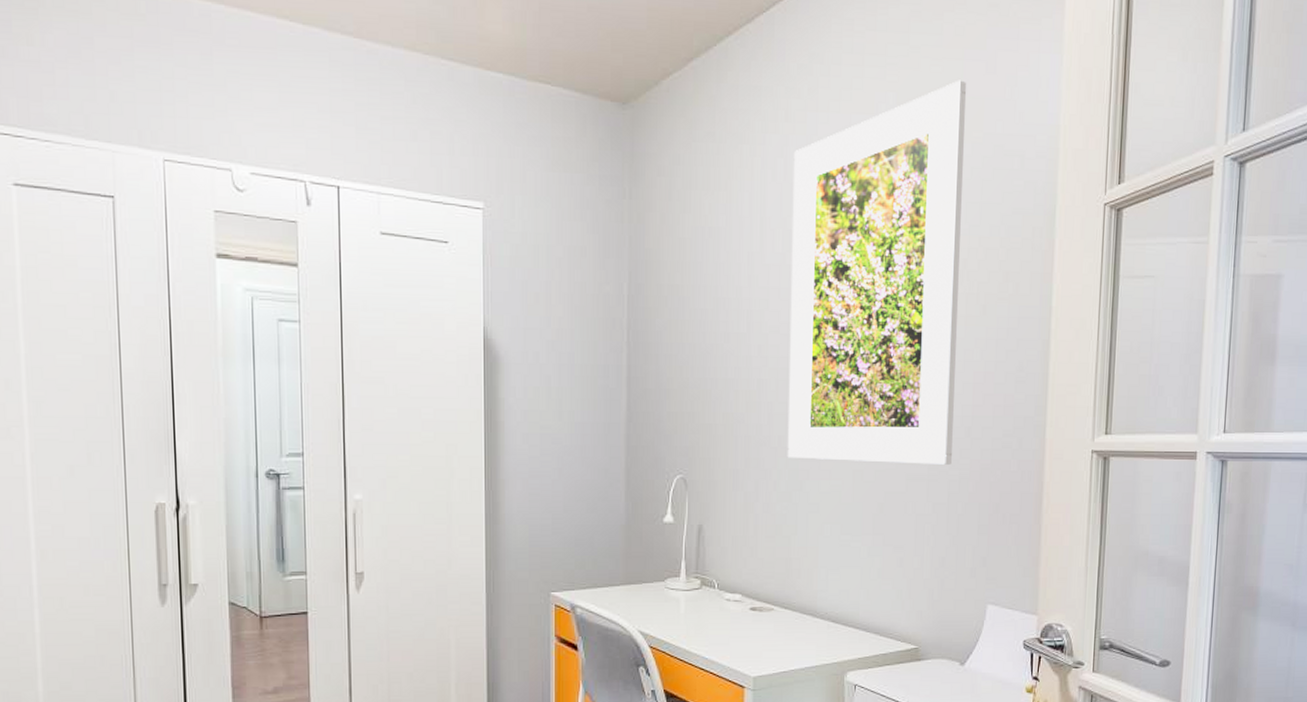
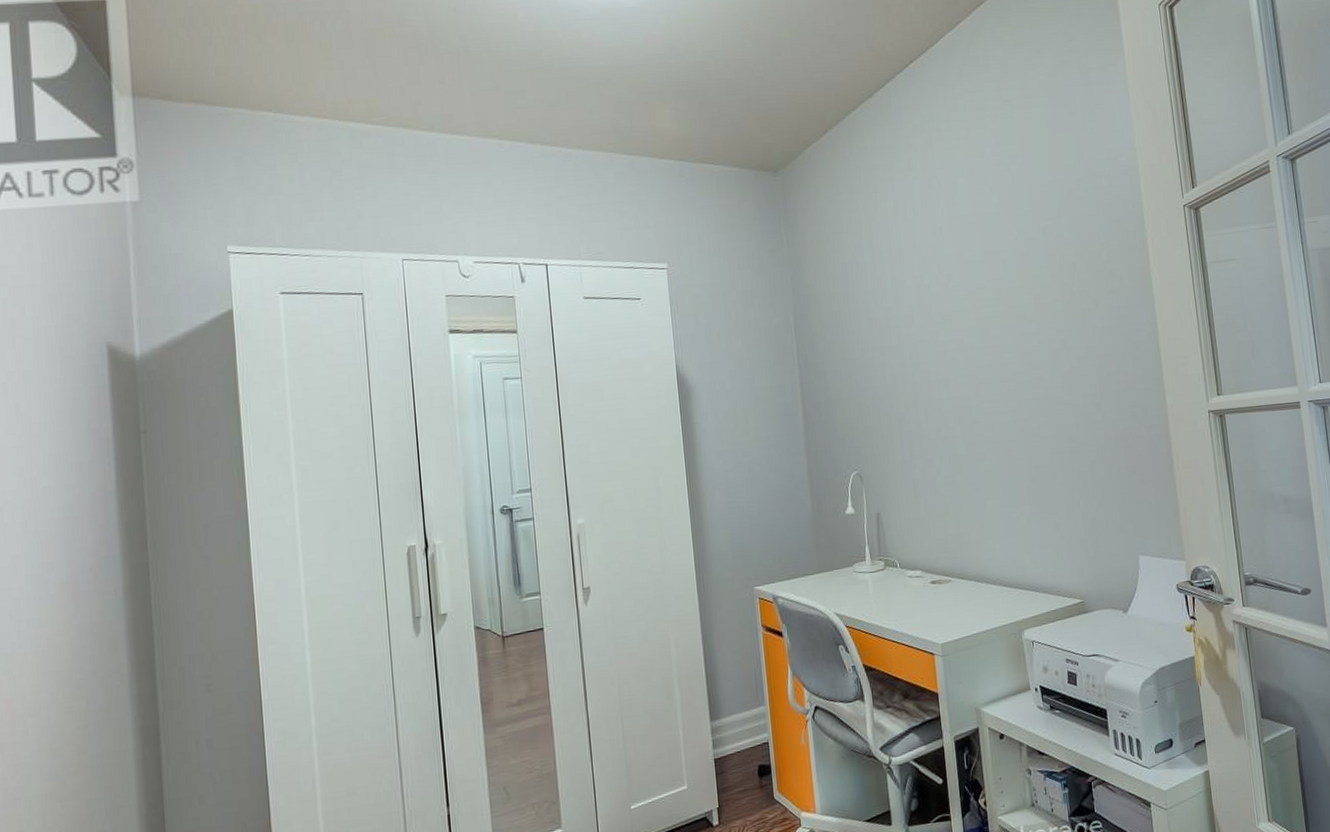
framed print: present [787,80,967,466] -> none [919,121,1089,446]

